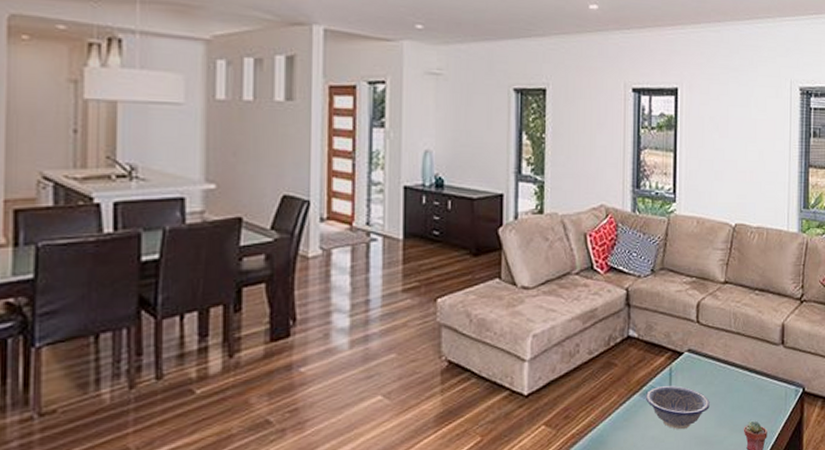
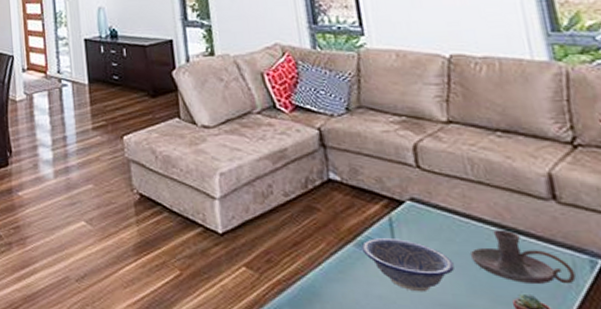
candle holder: none [722,371,785,413] -> present [469,229,576,285]

